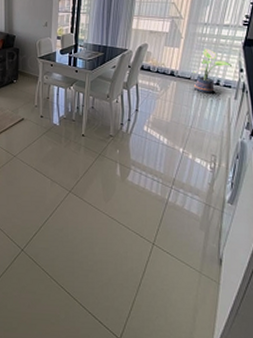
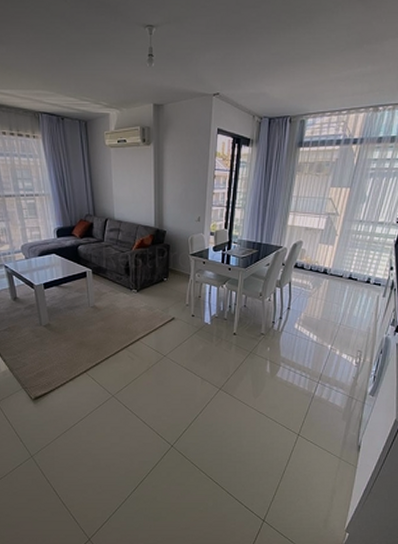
potted plant: present [193,48,233,93] -> none [345,246,384,291]

